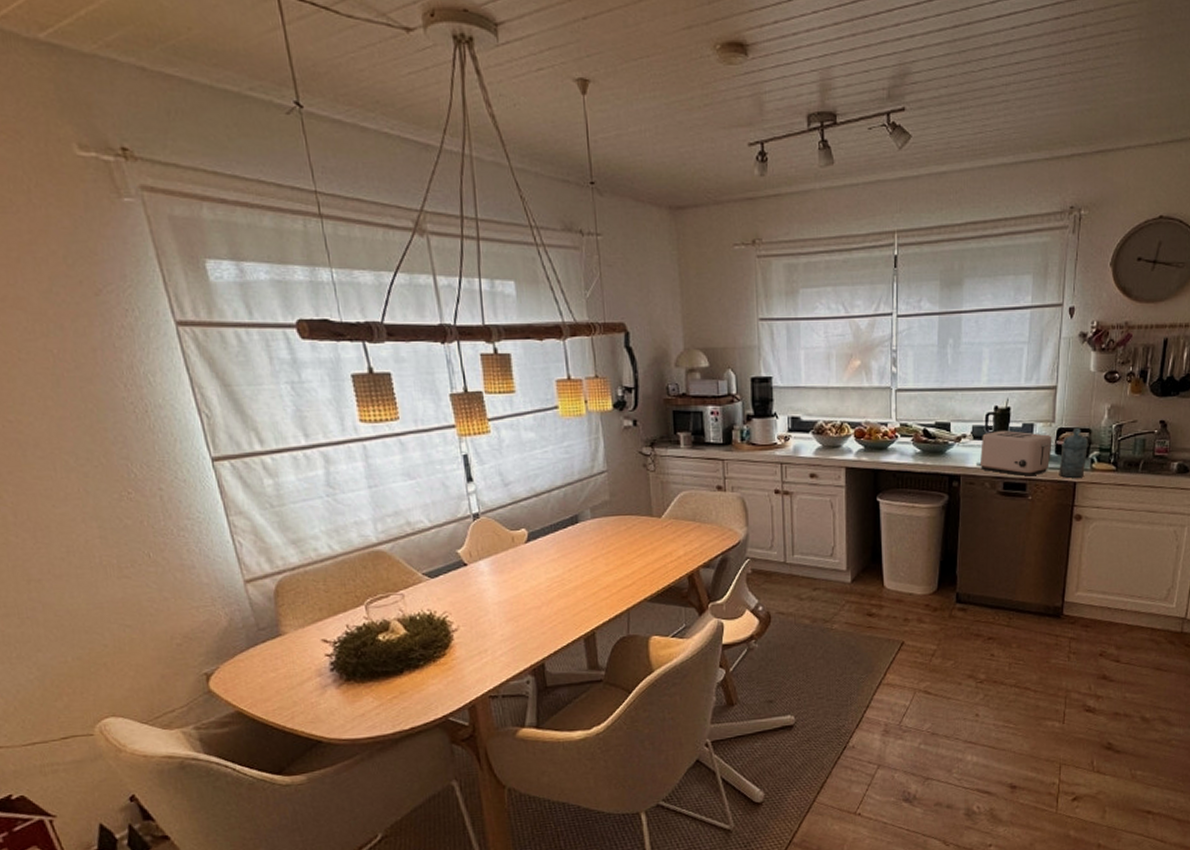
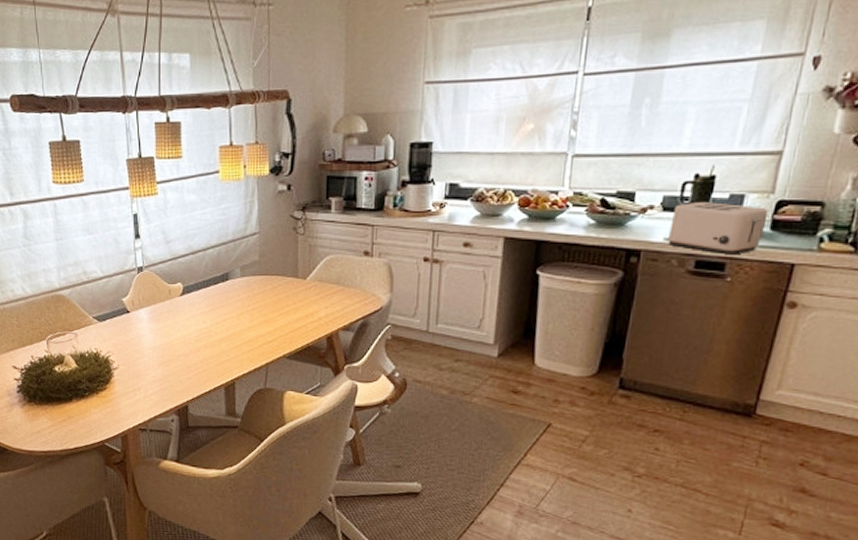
canister: present [1059,427,1089,478] -> none [772,200,820,258]

